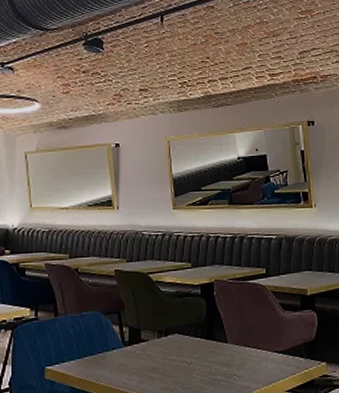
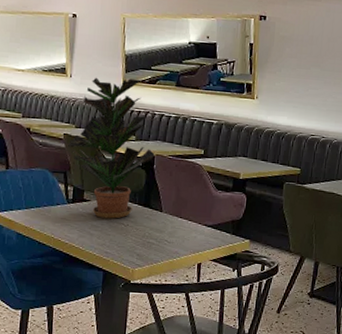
potted plant: none [120,202,214,358] -> present [68,77,155,219]

